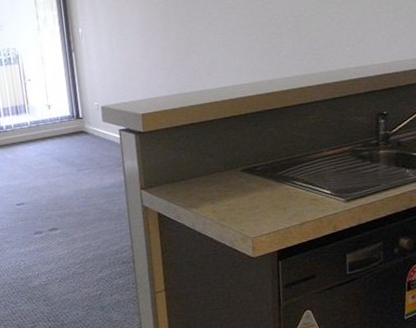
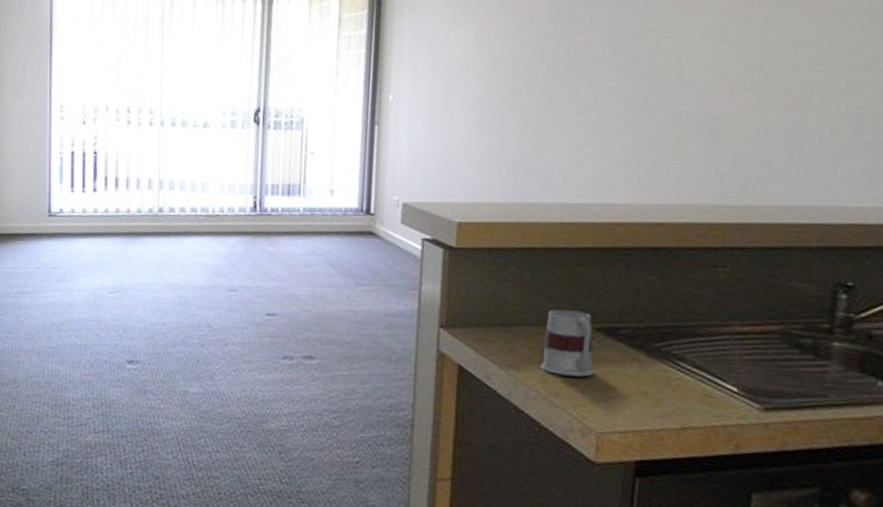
mug: none [210,160,245,206] -> present [540,309,595,377]

